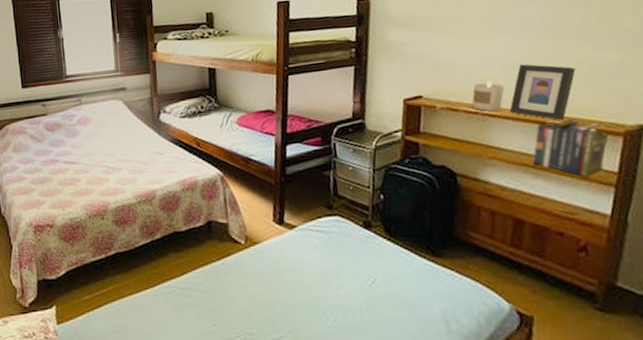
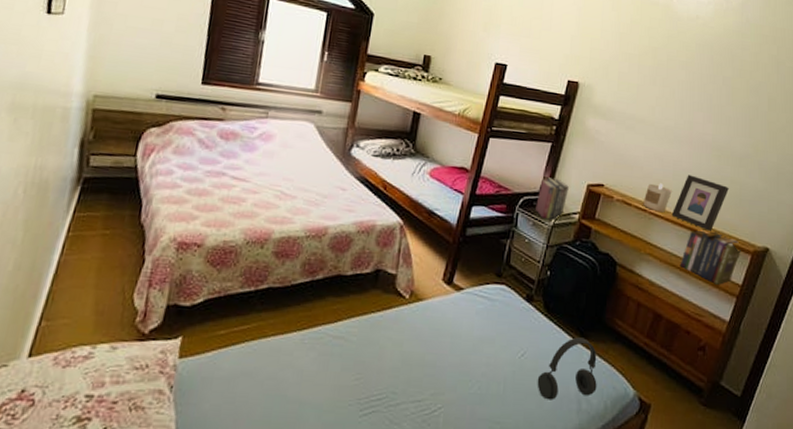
books: none [351,100,384,144] -> present [536,177,569,221]
headphones: none [394,256,465,325] -> present [537,337,597,400]

